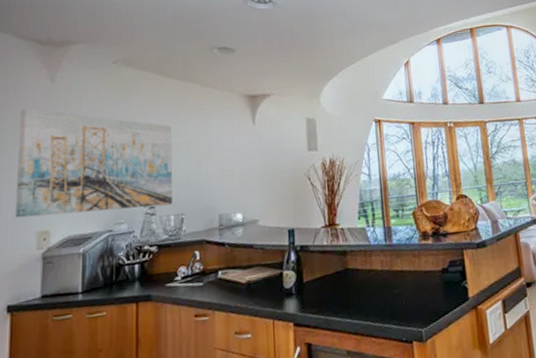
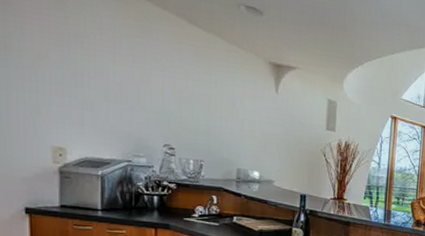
wall art: present [14,109,173,218] -> none [25,17,194,150]

